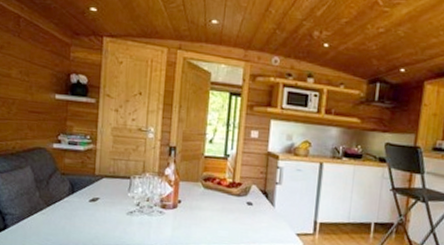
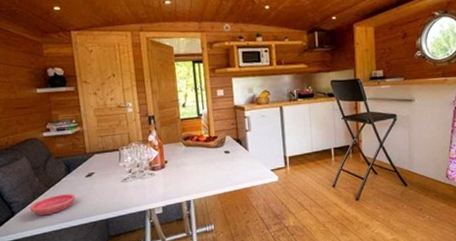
saucer: none [24,215,75,236] -> present [30,194,76,216]

